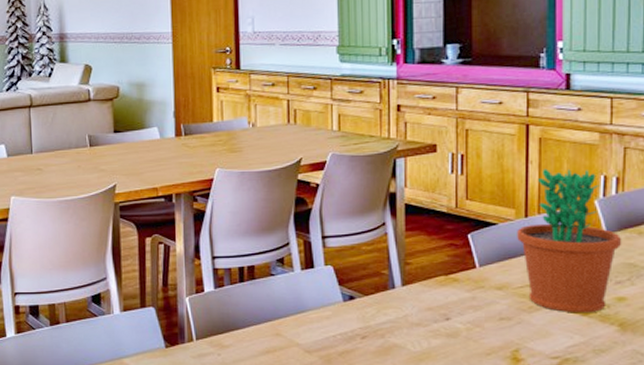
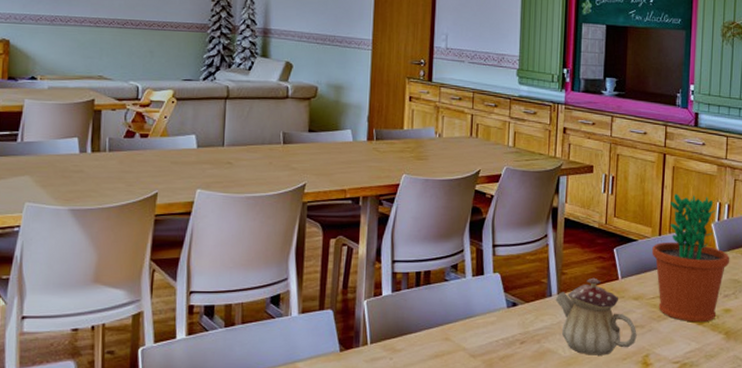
teapot: none [399,267,503,350] -> present [555,277,637,355]

